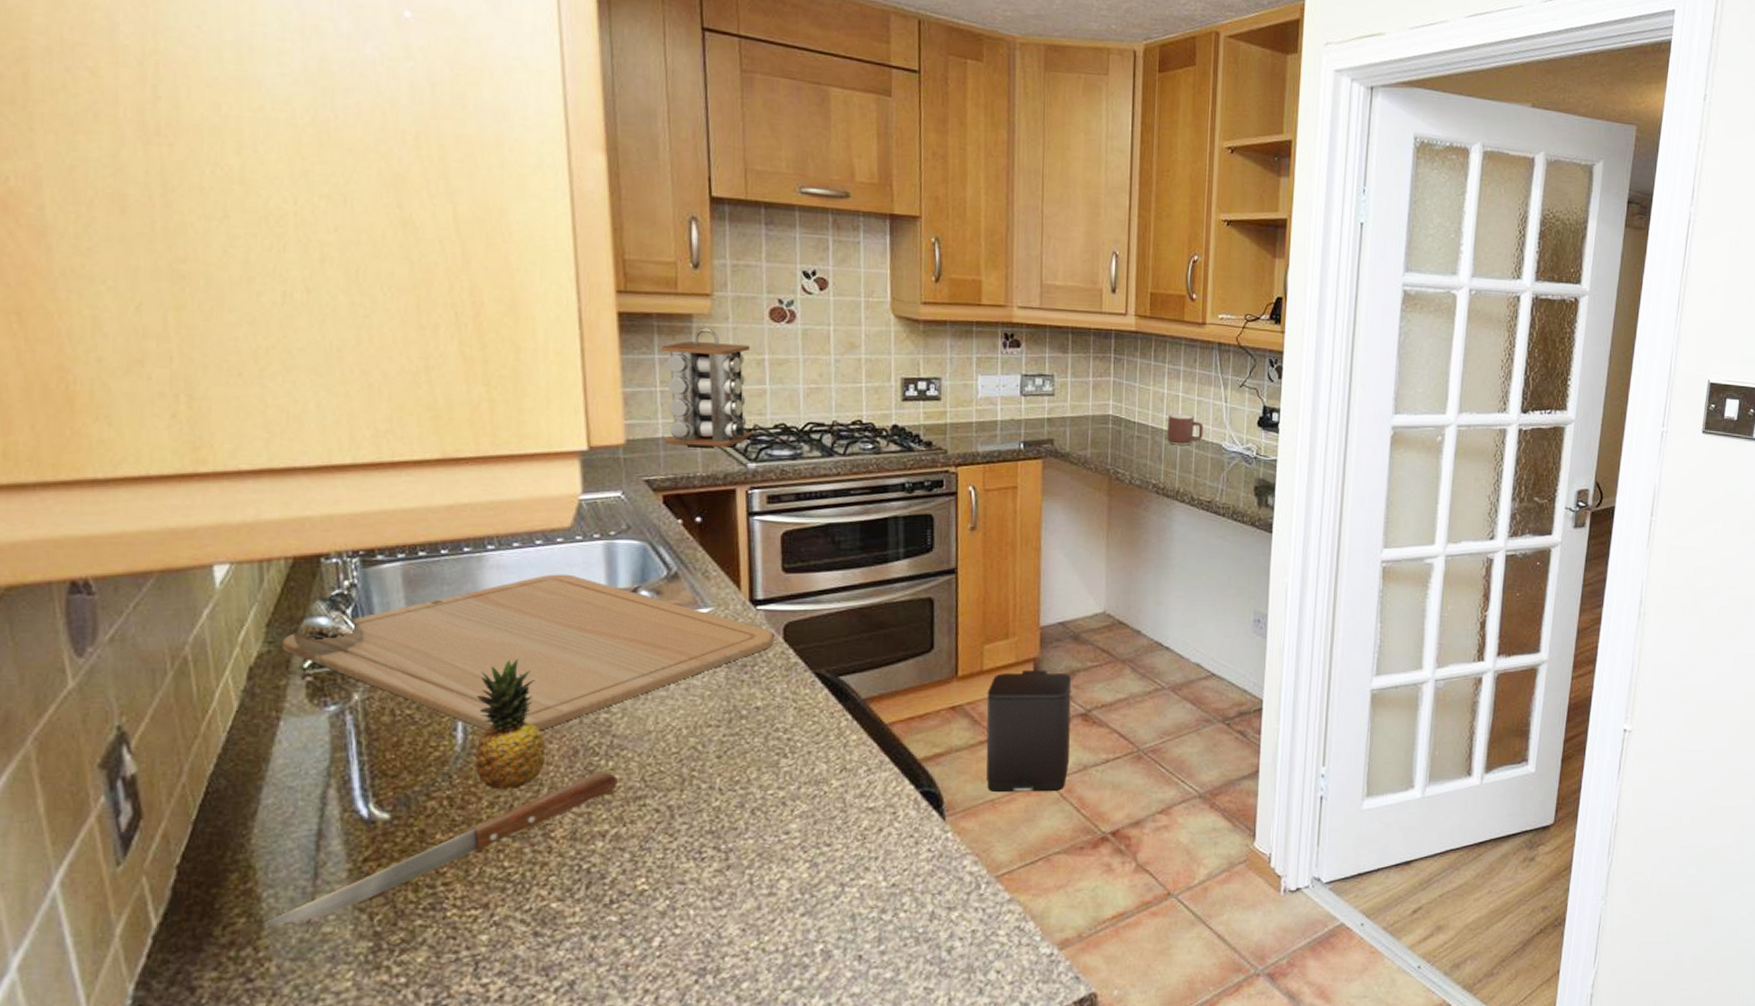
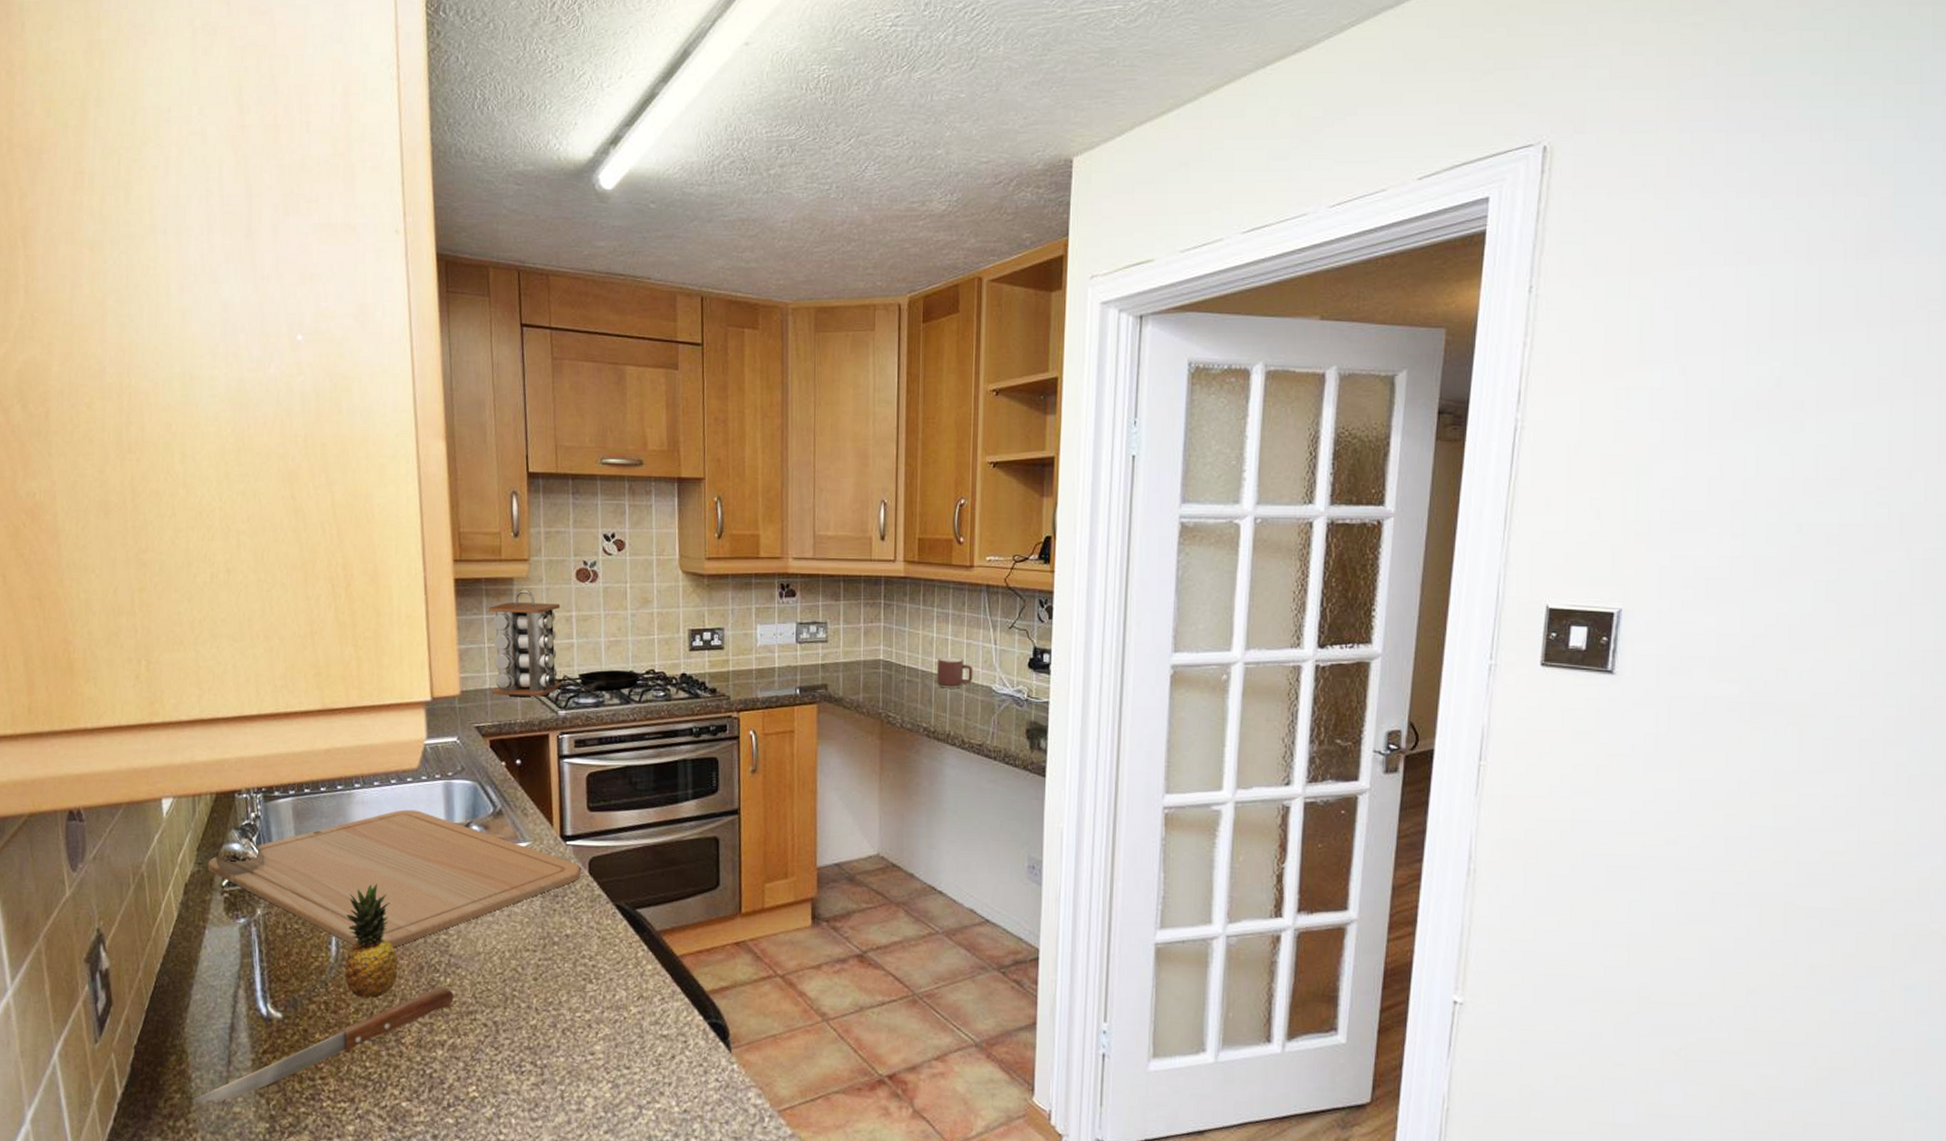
frying pan: none [771,419,847,443] -> present [578,670,642,692]
pedal bin: present [986,669,1072,793] -> none [768,909,848,1030]

